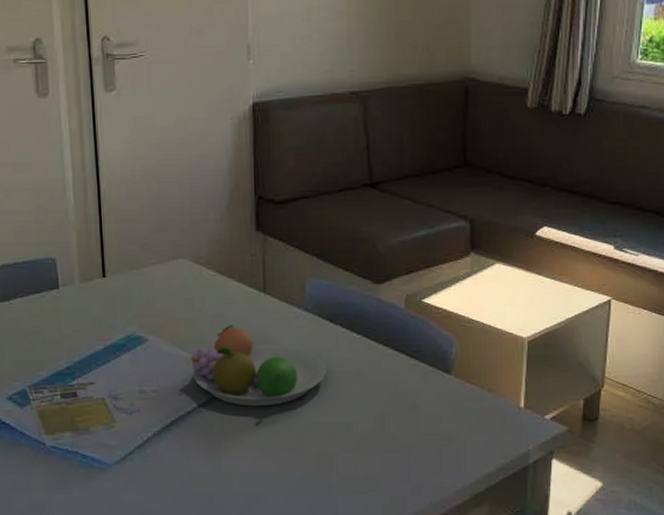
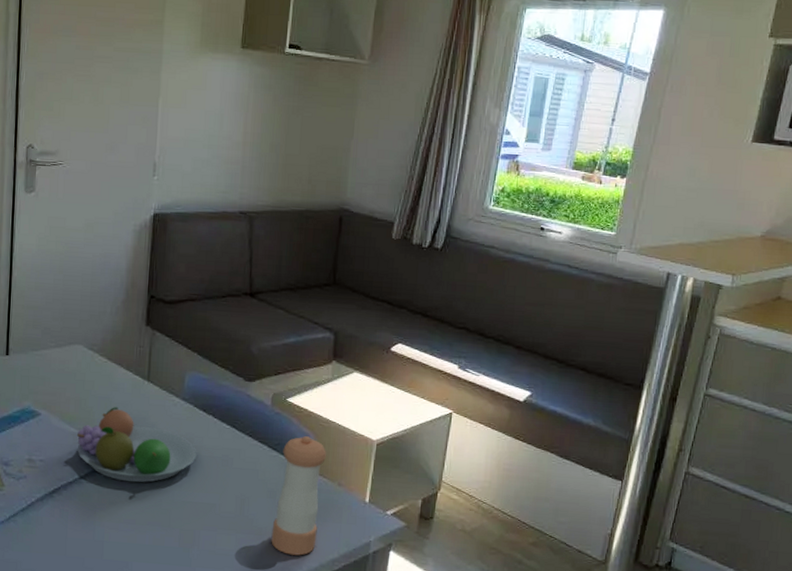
pepper shaker: none [418,340,473,472] -> present [271,436,327,556]

